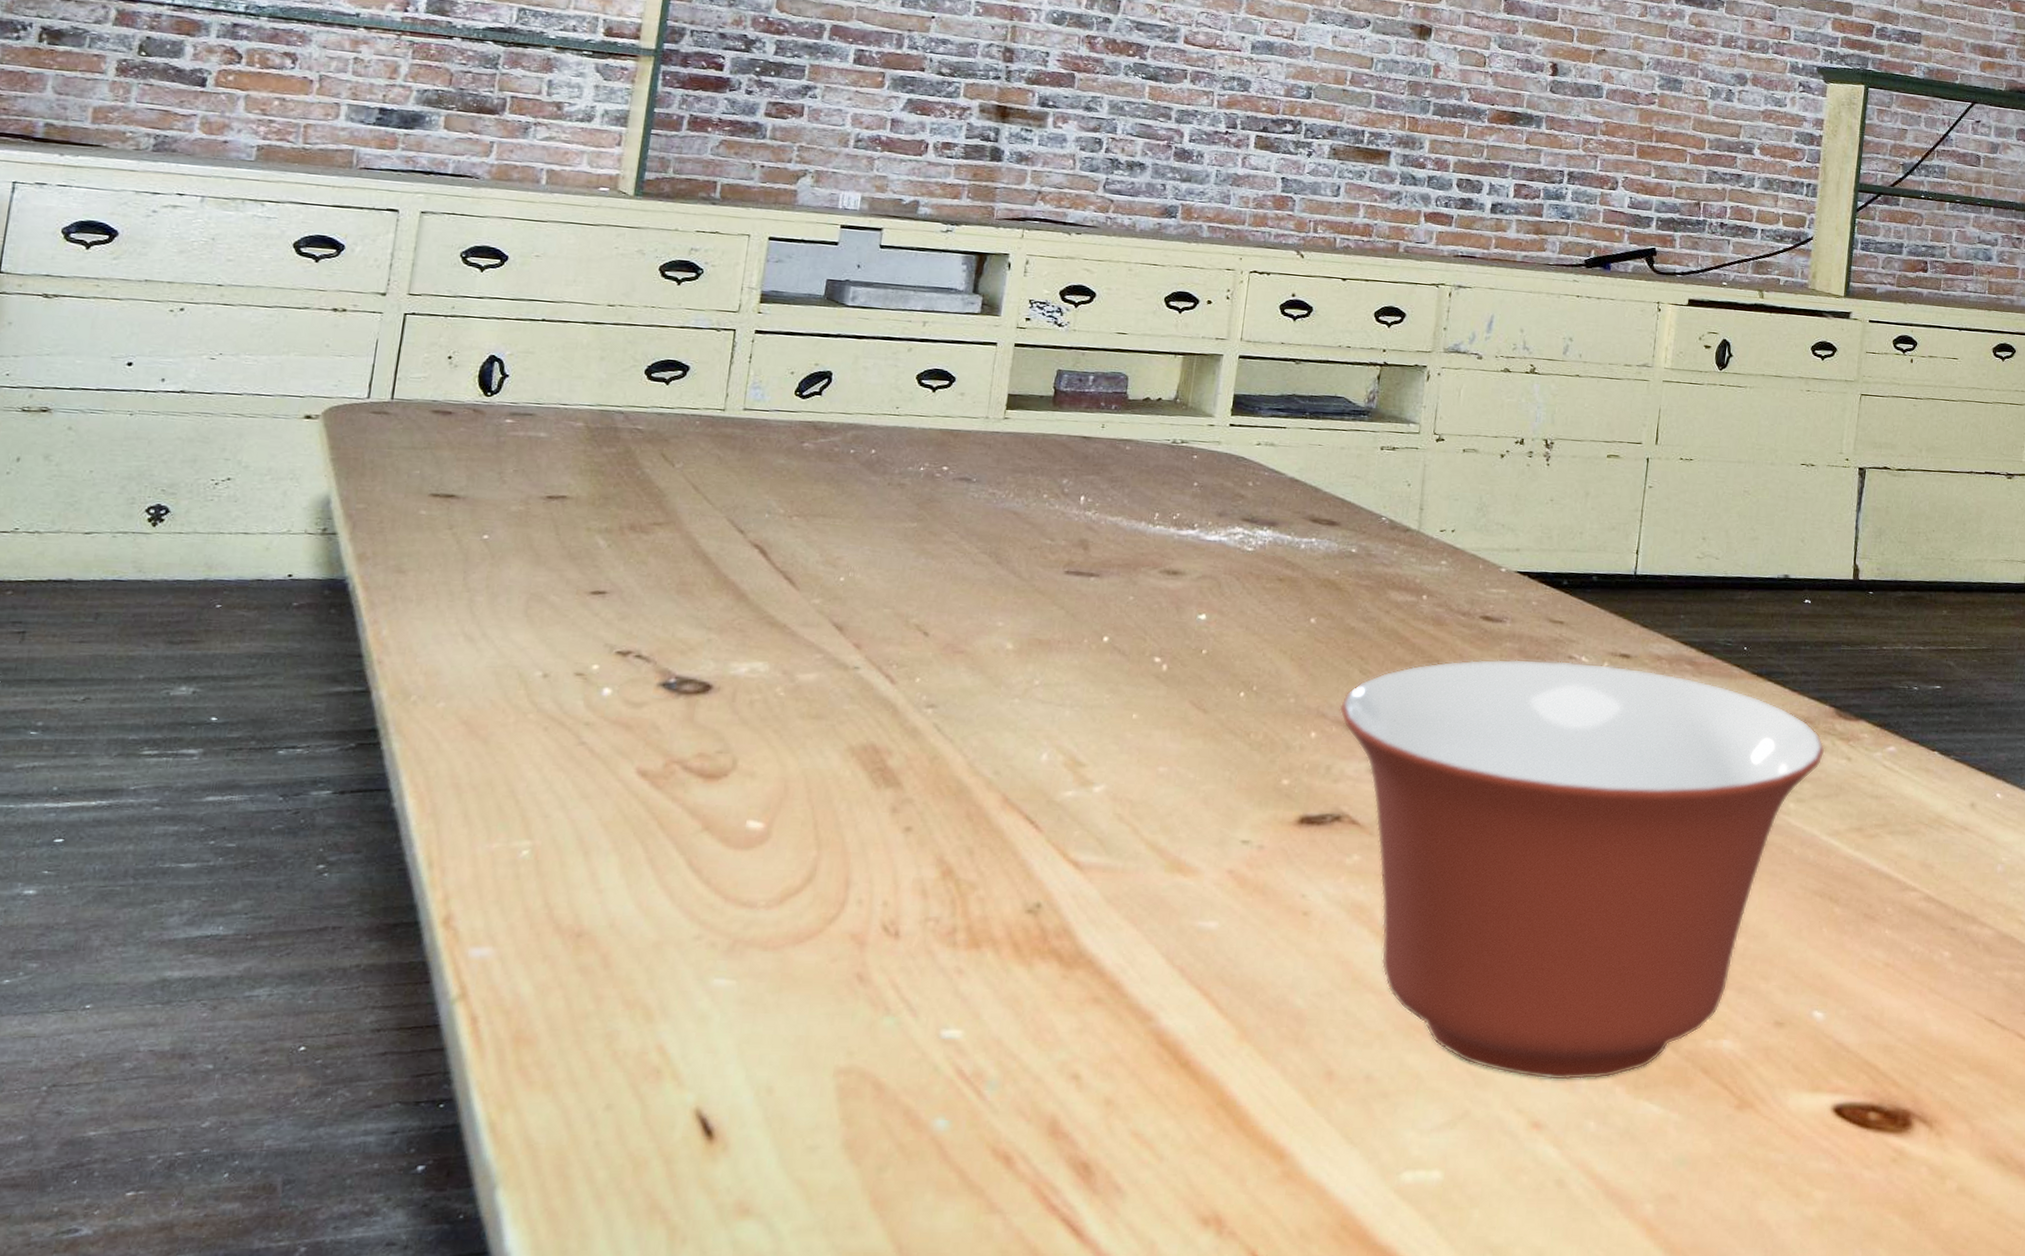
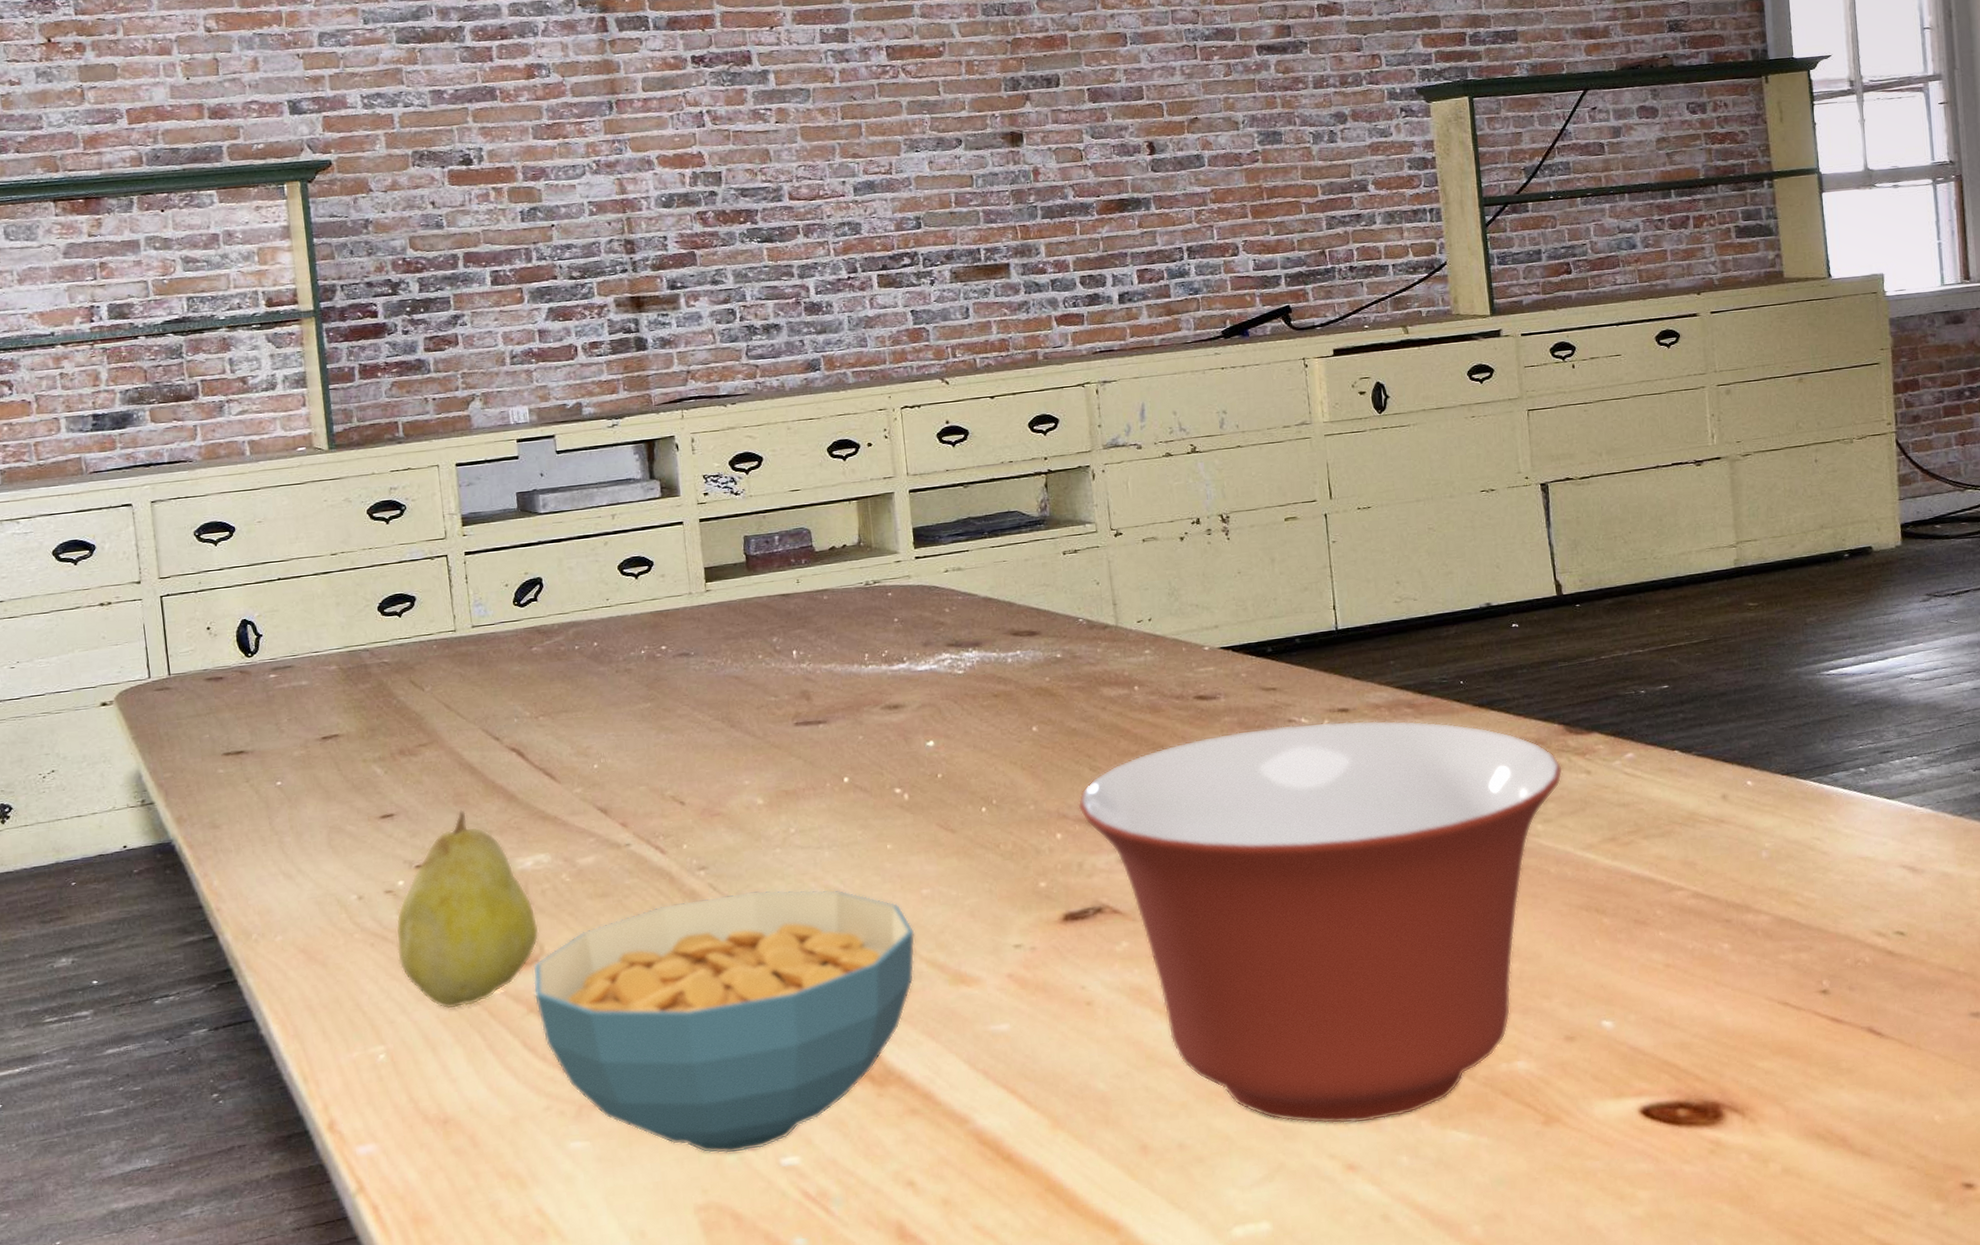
fruit: none [571,600,738,813] -> present [396,810,539,1009]
cereal bowl: none [713,737,1142,1017] -> present [532,889,916,1154]

